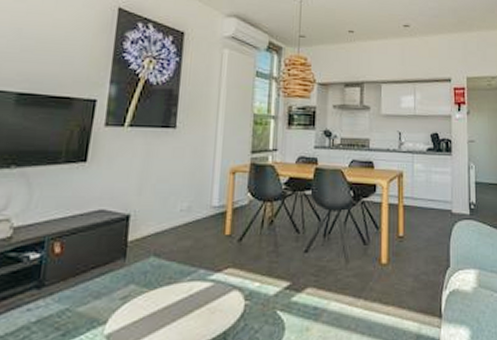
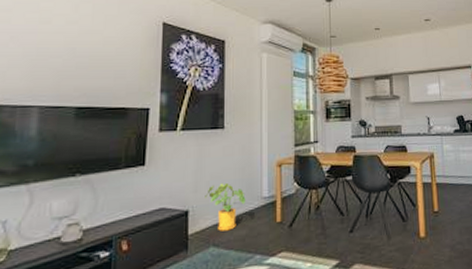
house plant: none [149,187,194,240] -> present [205,183,246,231]

